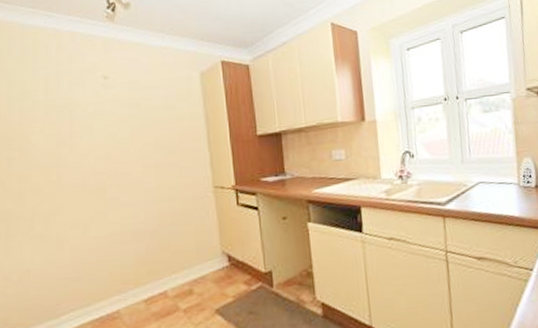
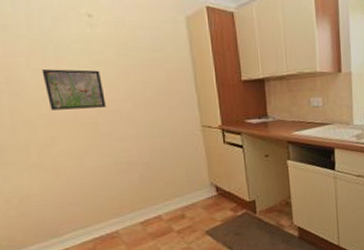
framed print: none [55,132,115,176] -> present [42,69,106,110]

